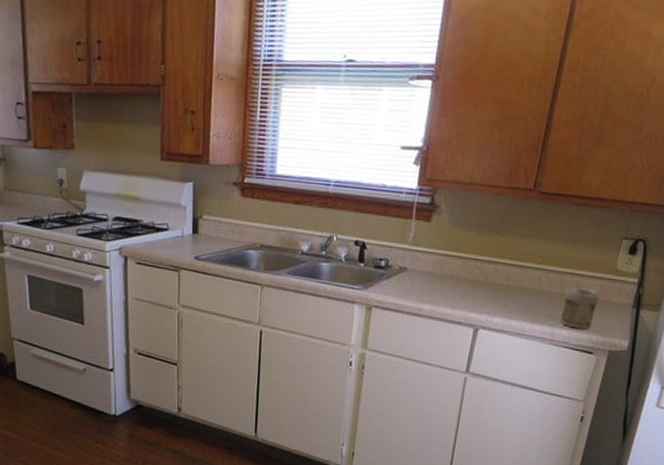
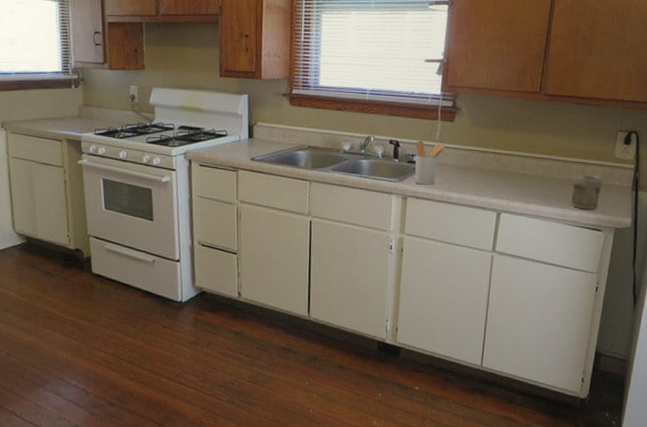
utensil holder: none [381,242,421,295] -> present [415,140,447,185]

